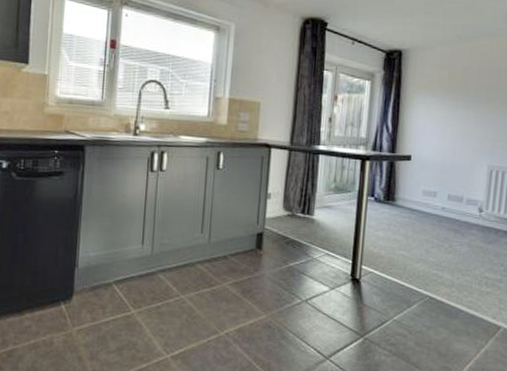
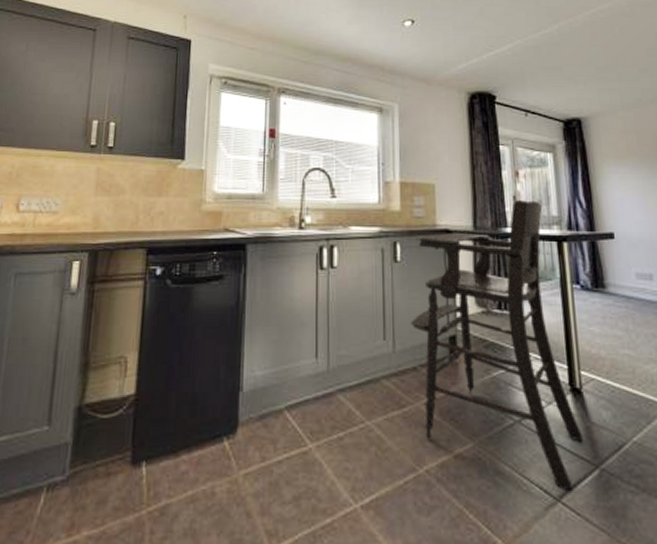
children's high chair: none [225,122,355,352] -> present [410,200,583,490]

